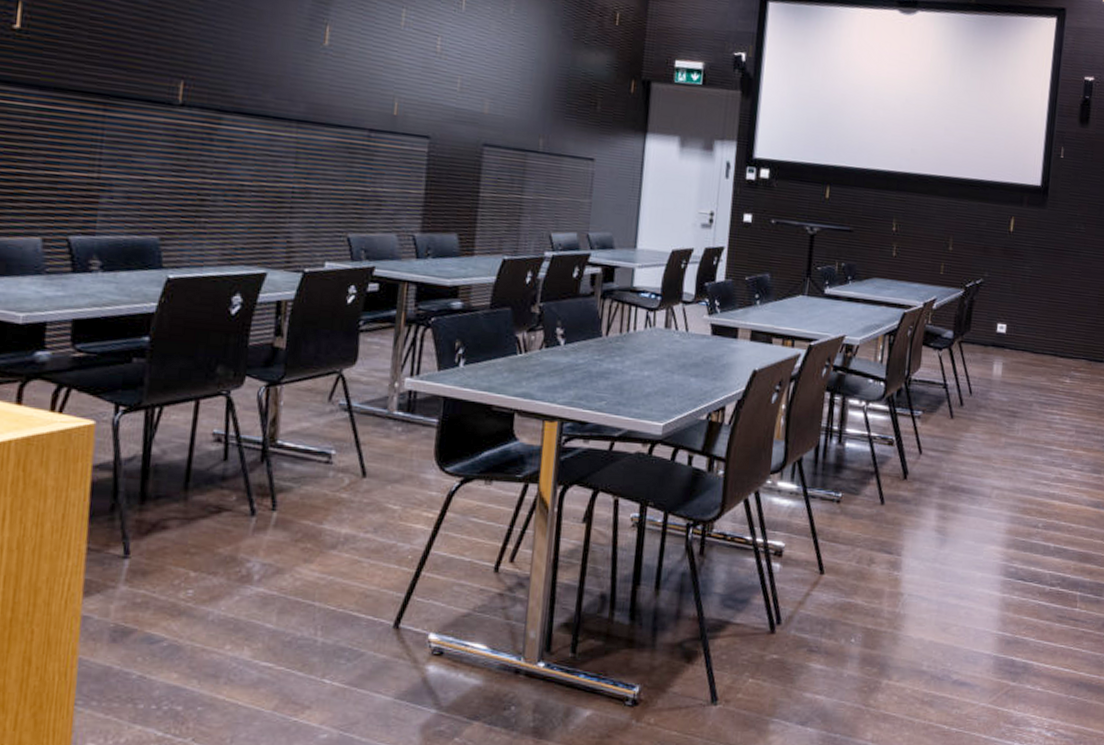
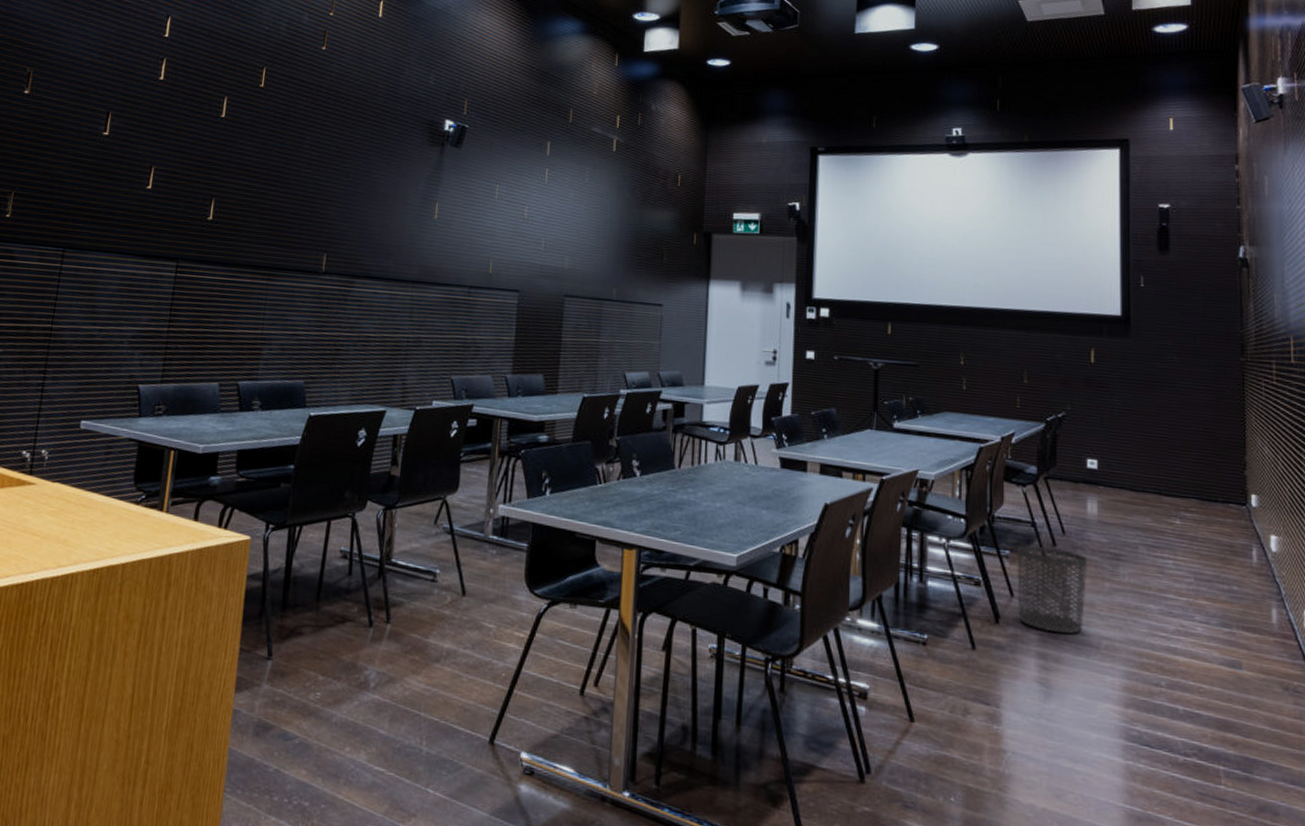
waste bin: none [924,406,989,486] -> present [1016,545,1087,634]

